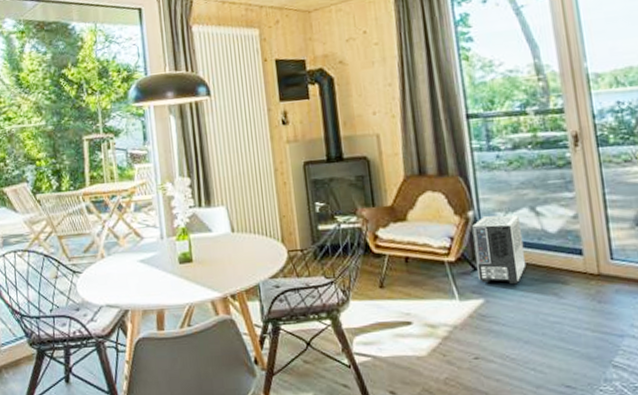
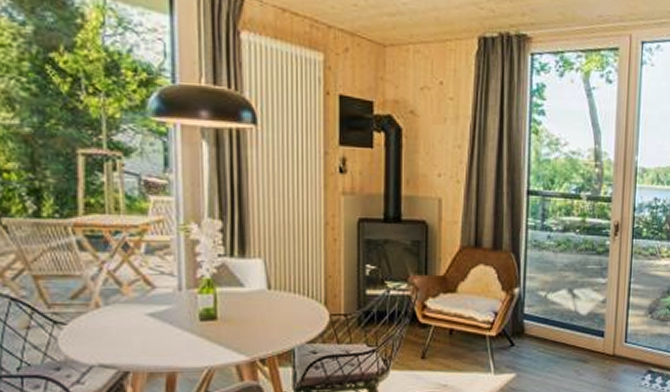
air purifier: present [472,215,527,285] -> none [514,295,559,361]

